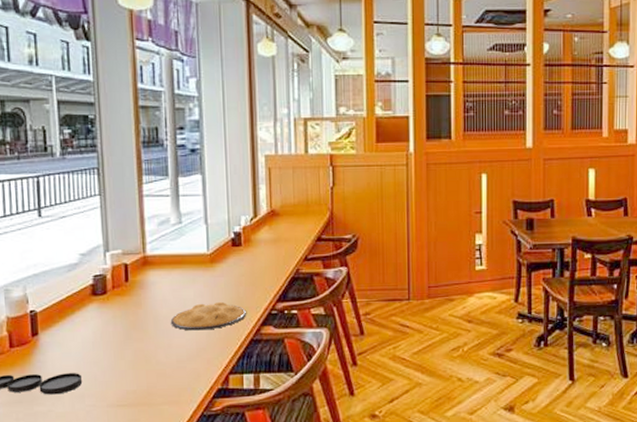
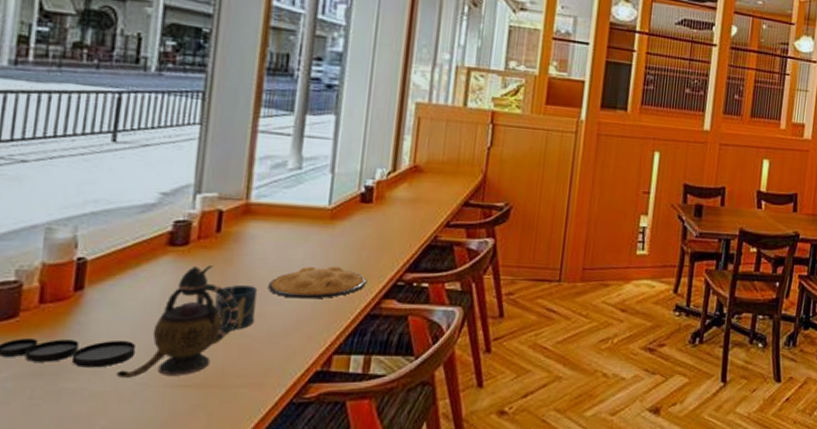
teapot: none [71,309,152,401] -> present [115,265,239,378]
cup: none [133,323,165,360] -> present [214,285,258,330]

